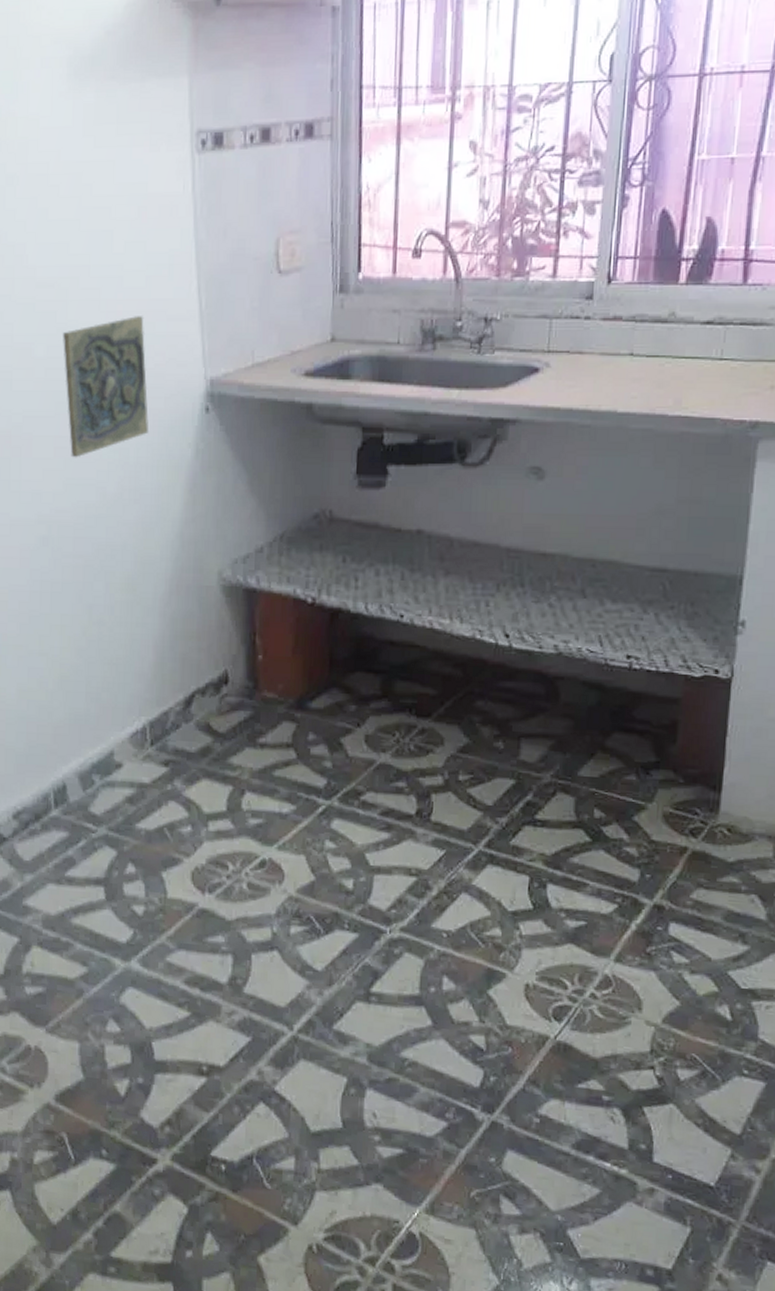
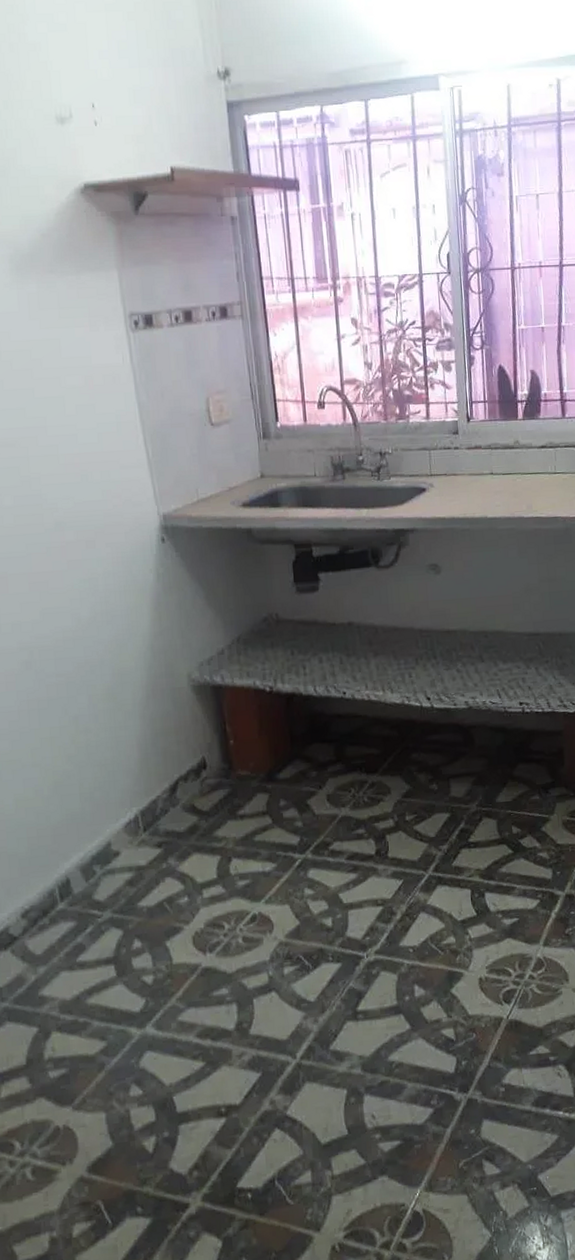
decorative tile: present [63,316,149,458] -> none [27,466,113,591]

